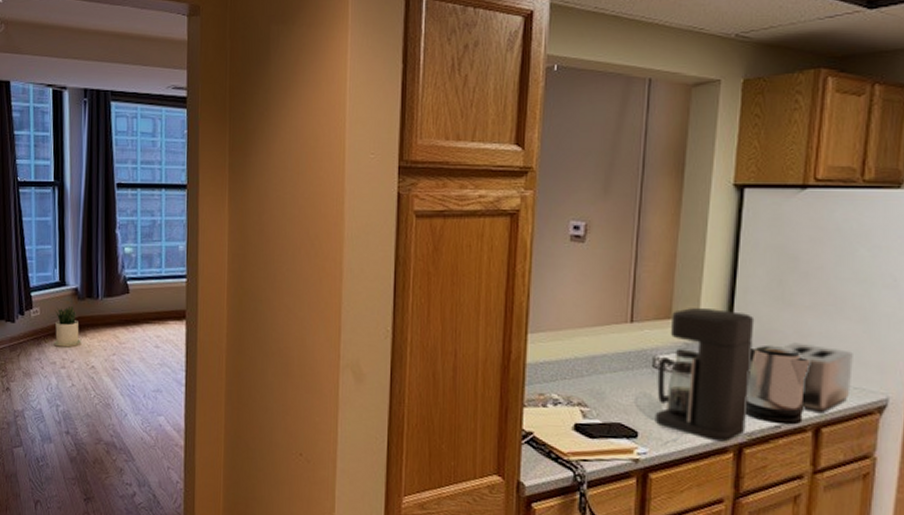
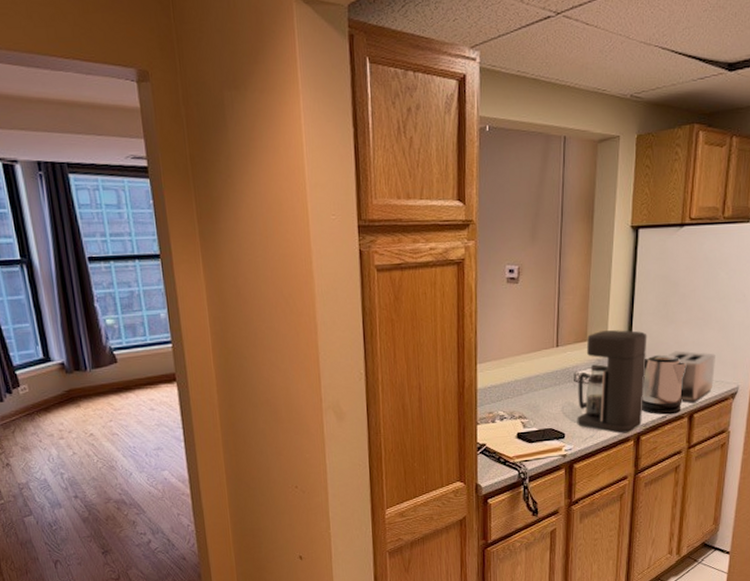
planter: present [54,305,82,347] -> none [43,379,76,420]

